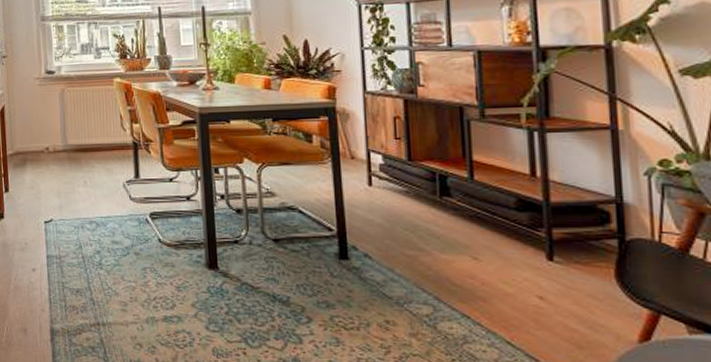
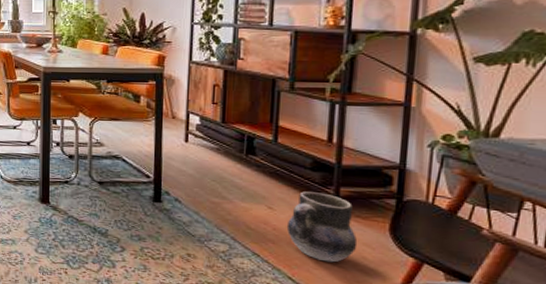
ceramic jug: none [496,236,582,321] -> present [286,191,358,263]

